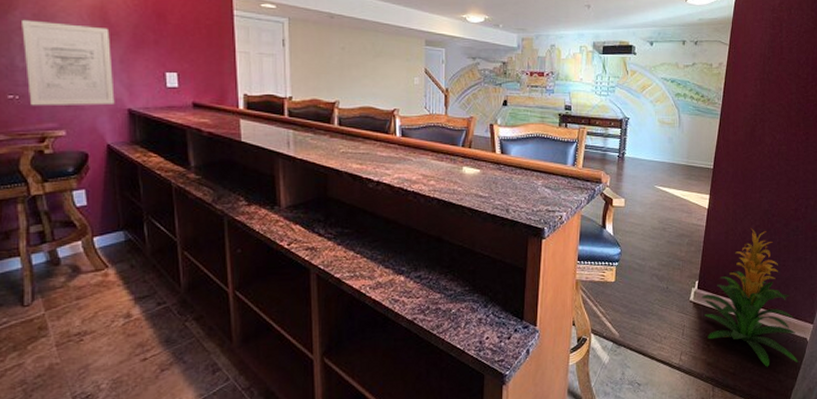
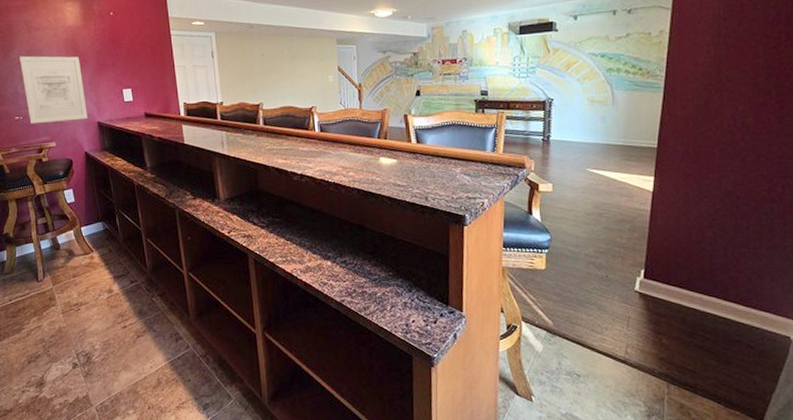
indoor plant: present [701,228,798,367] -> none [648,212,779,366]

